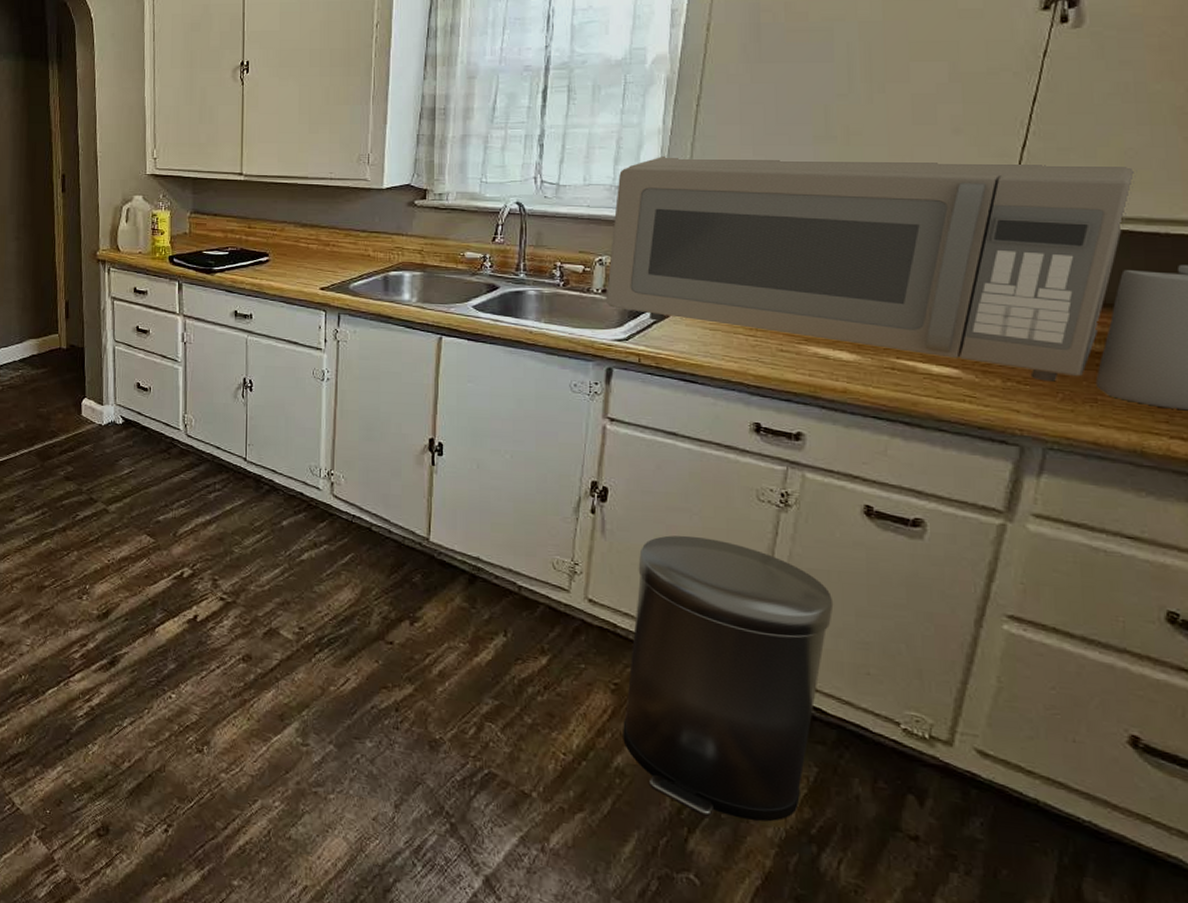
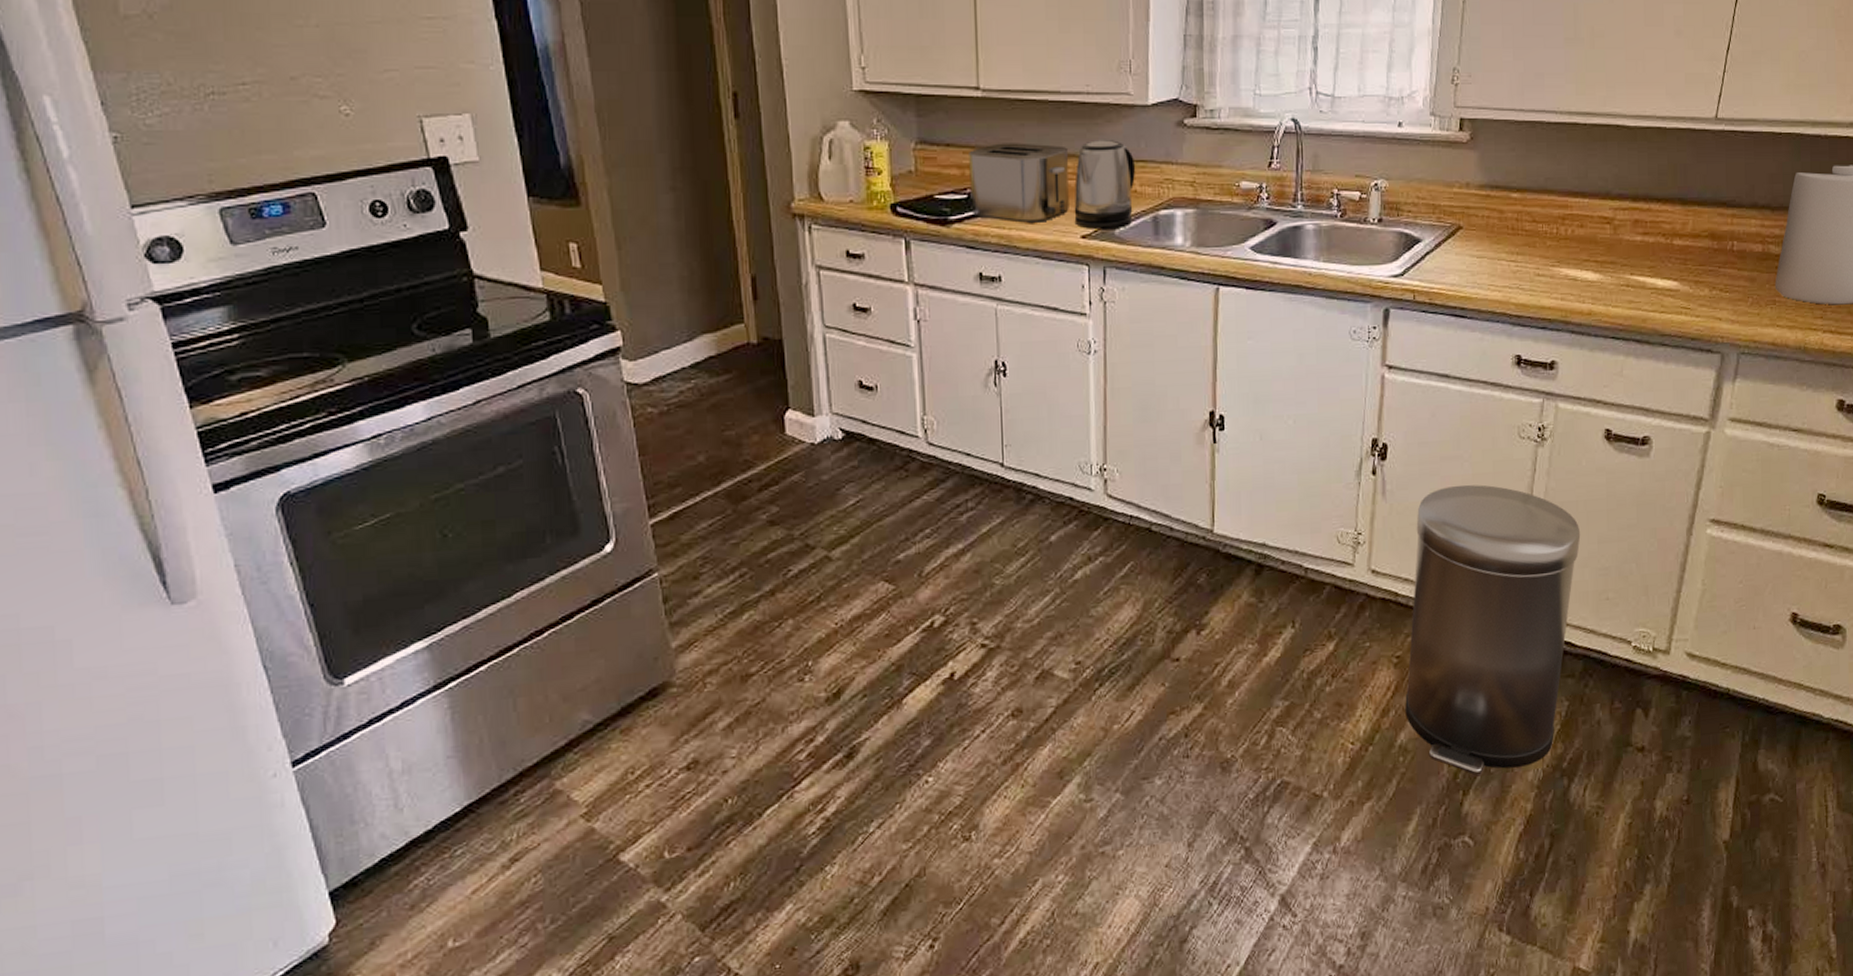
toaster: none [231,215,312,277] -> present [969,143,1069,224]
kettle: none [315,215,370,285] -> present [1074,140,1136,231]
microwave: present [605,154,1137,382] -> none [1381,59,1807,287]

